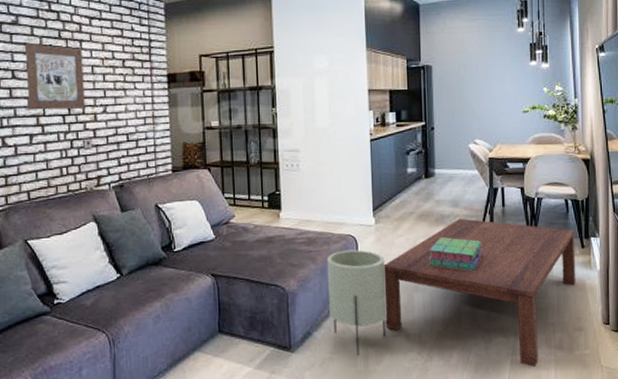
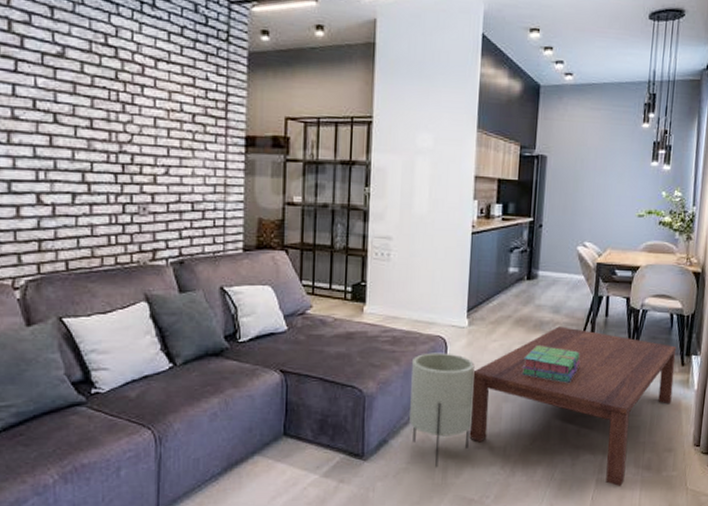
wall art: present [25,44,85,110] -> none [73,82,144,167]

